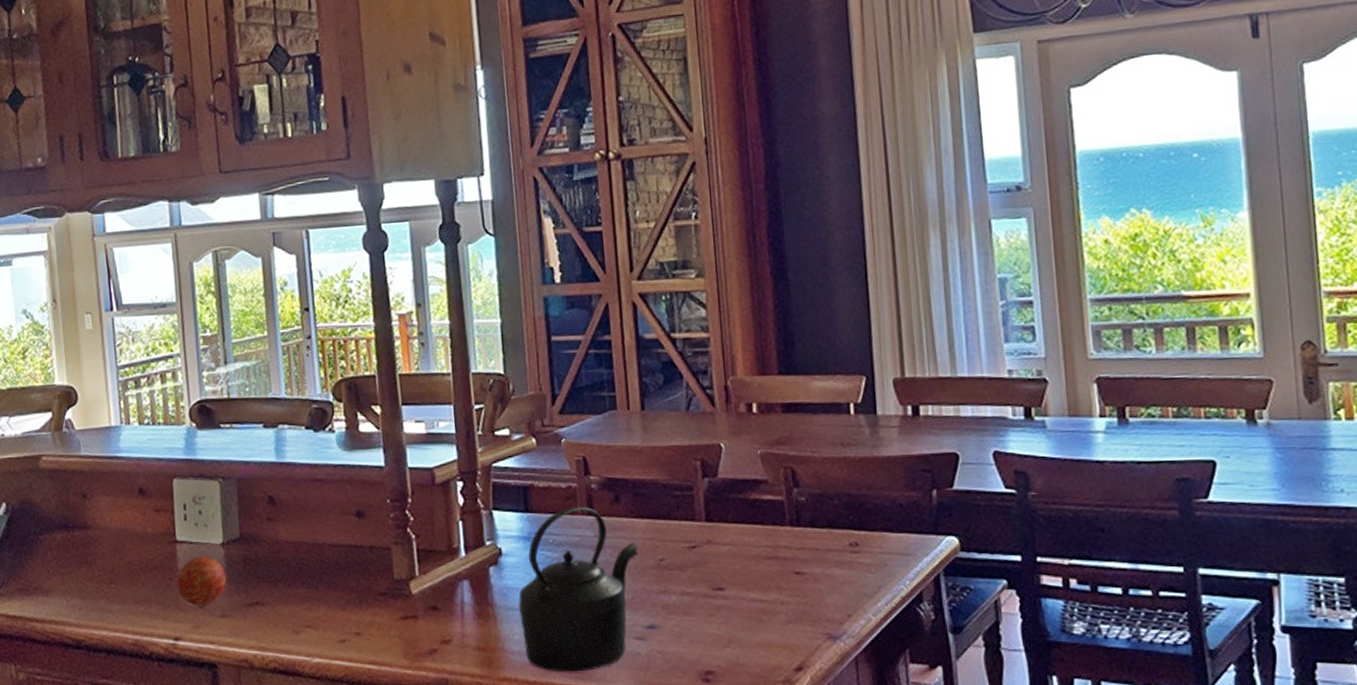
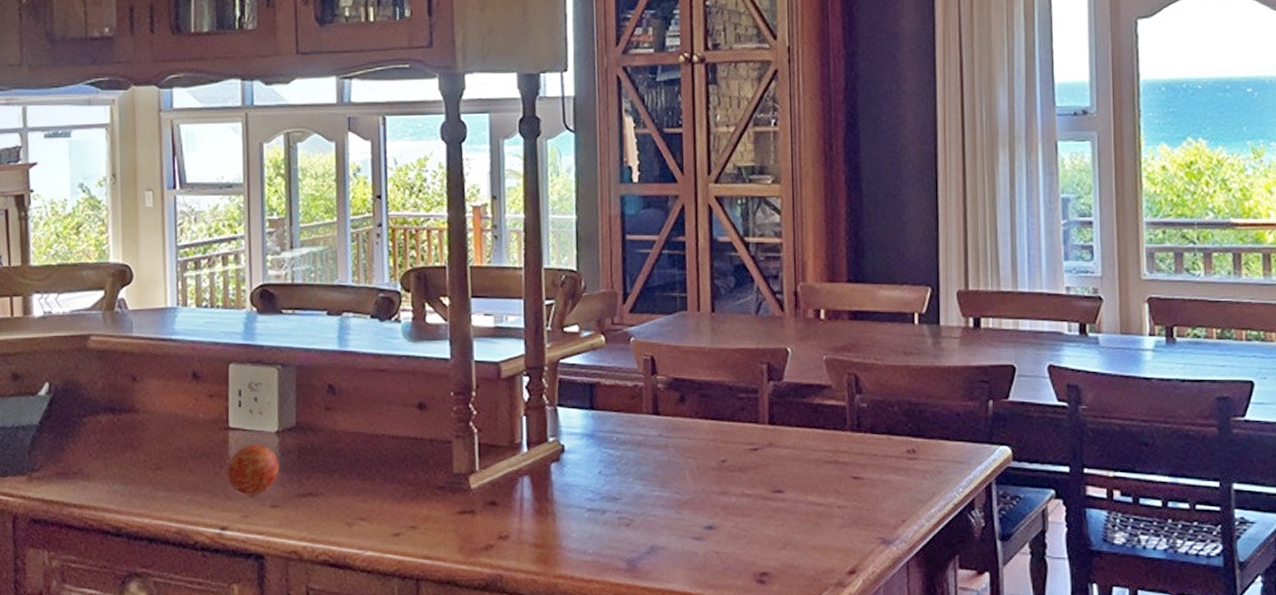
kettle: present [518,506,638,672] -> none [579,405,701,571]

